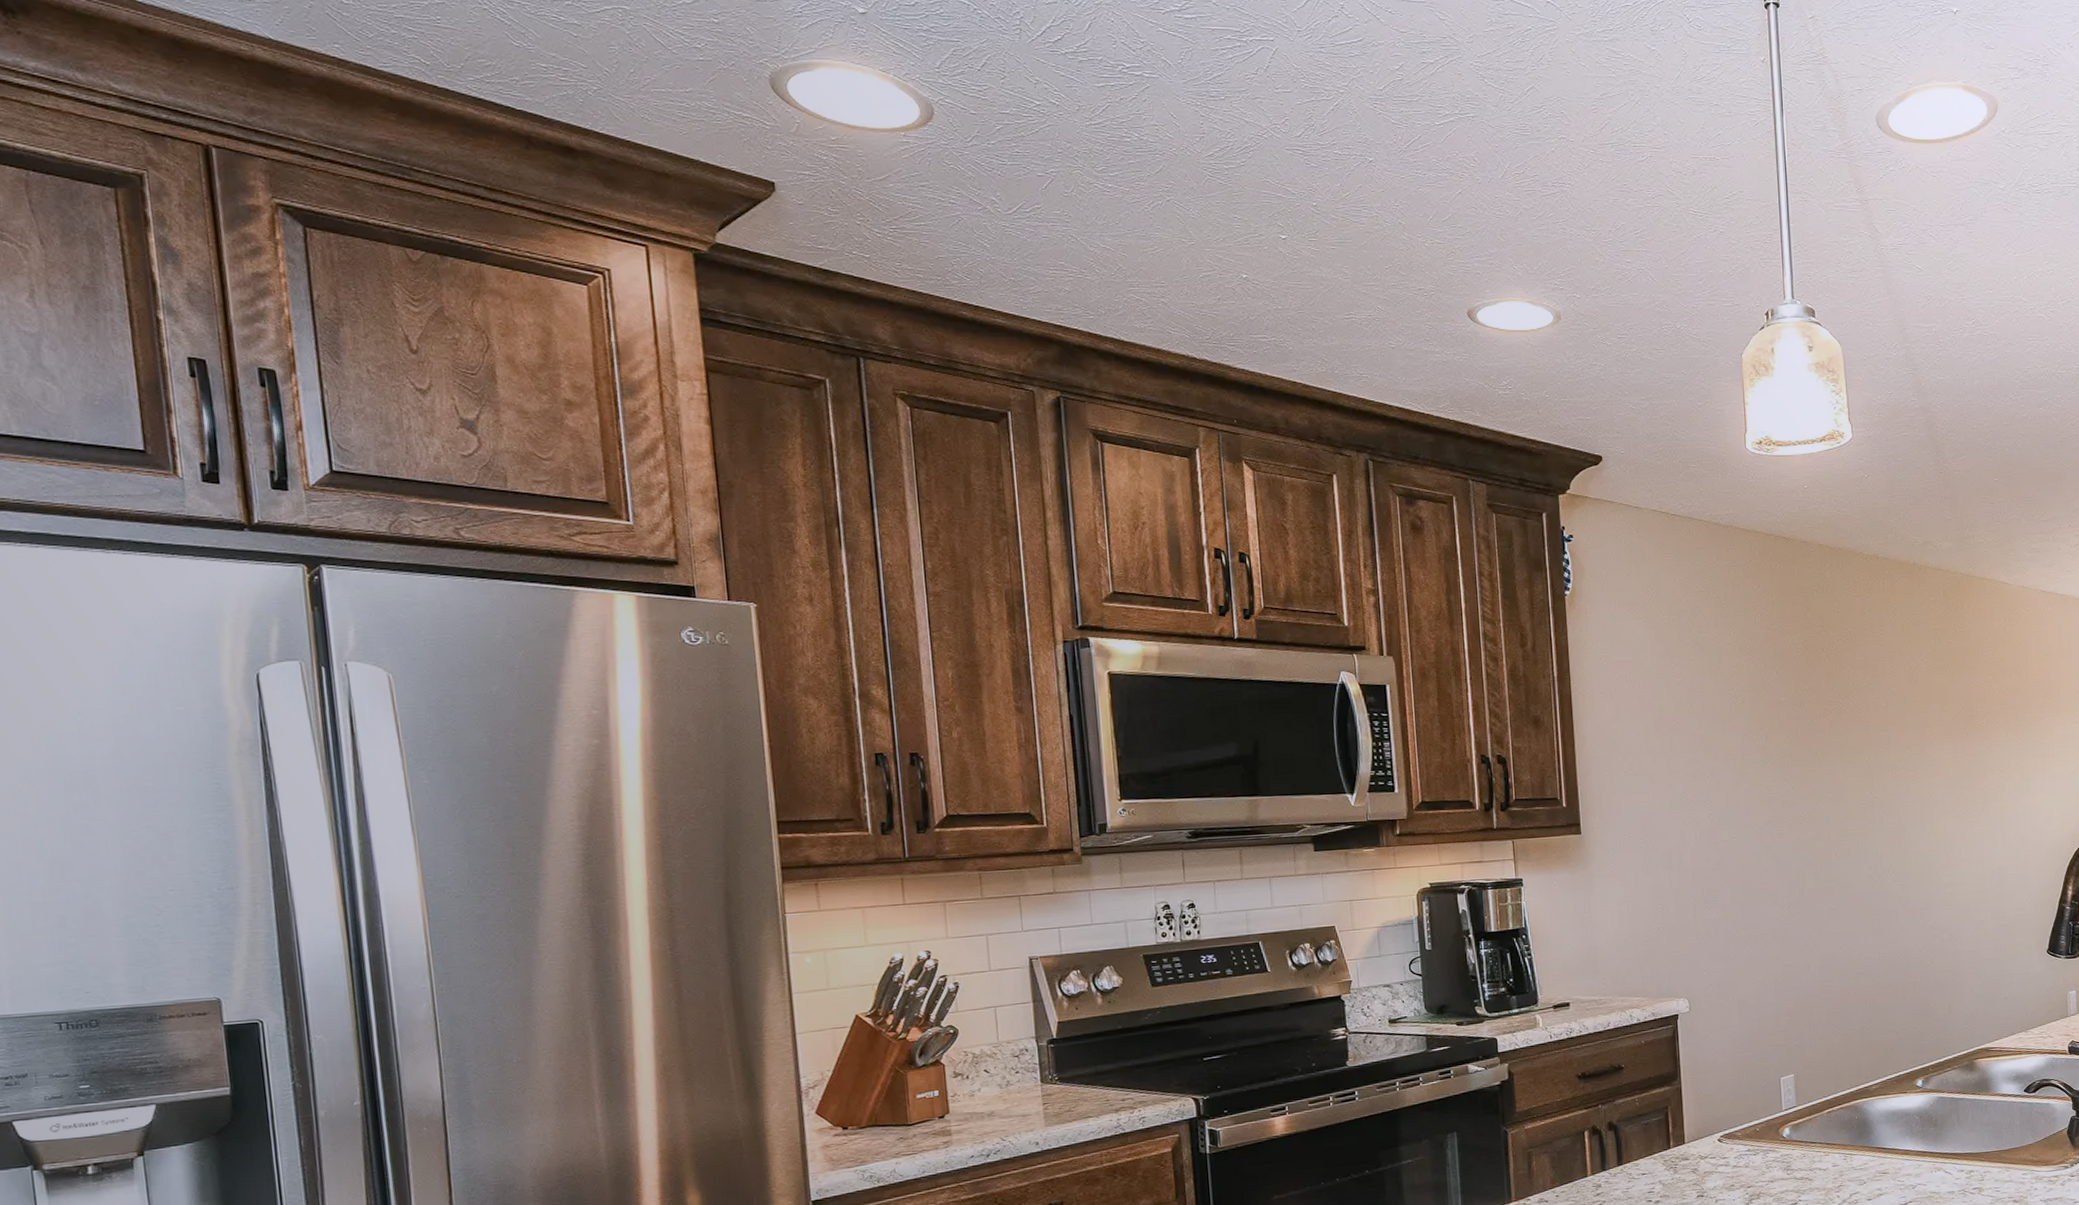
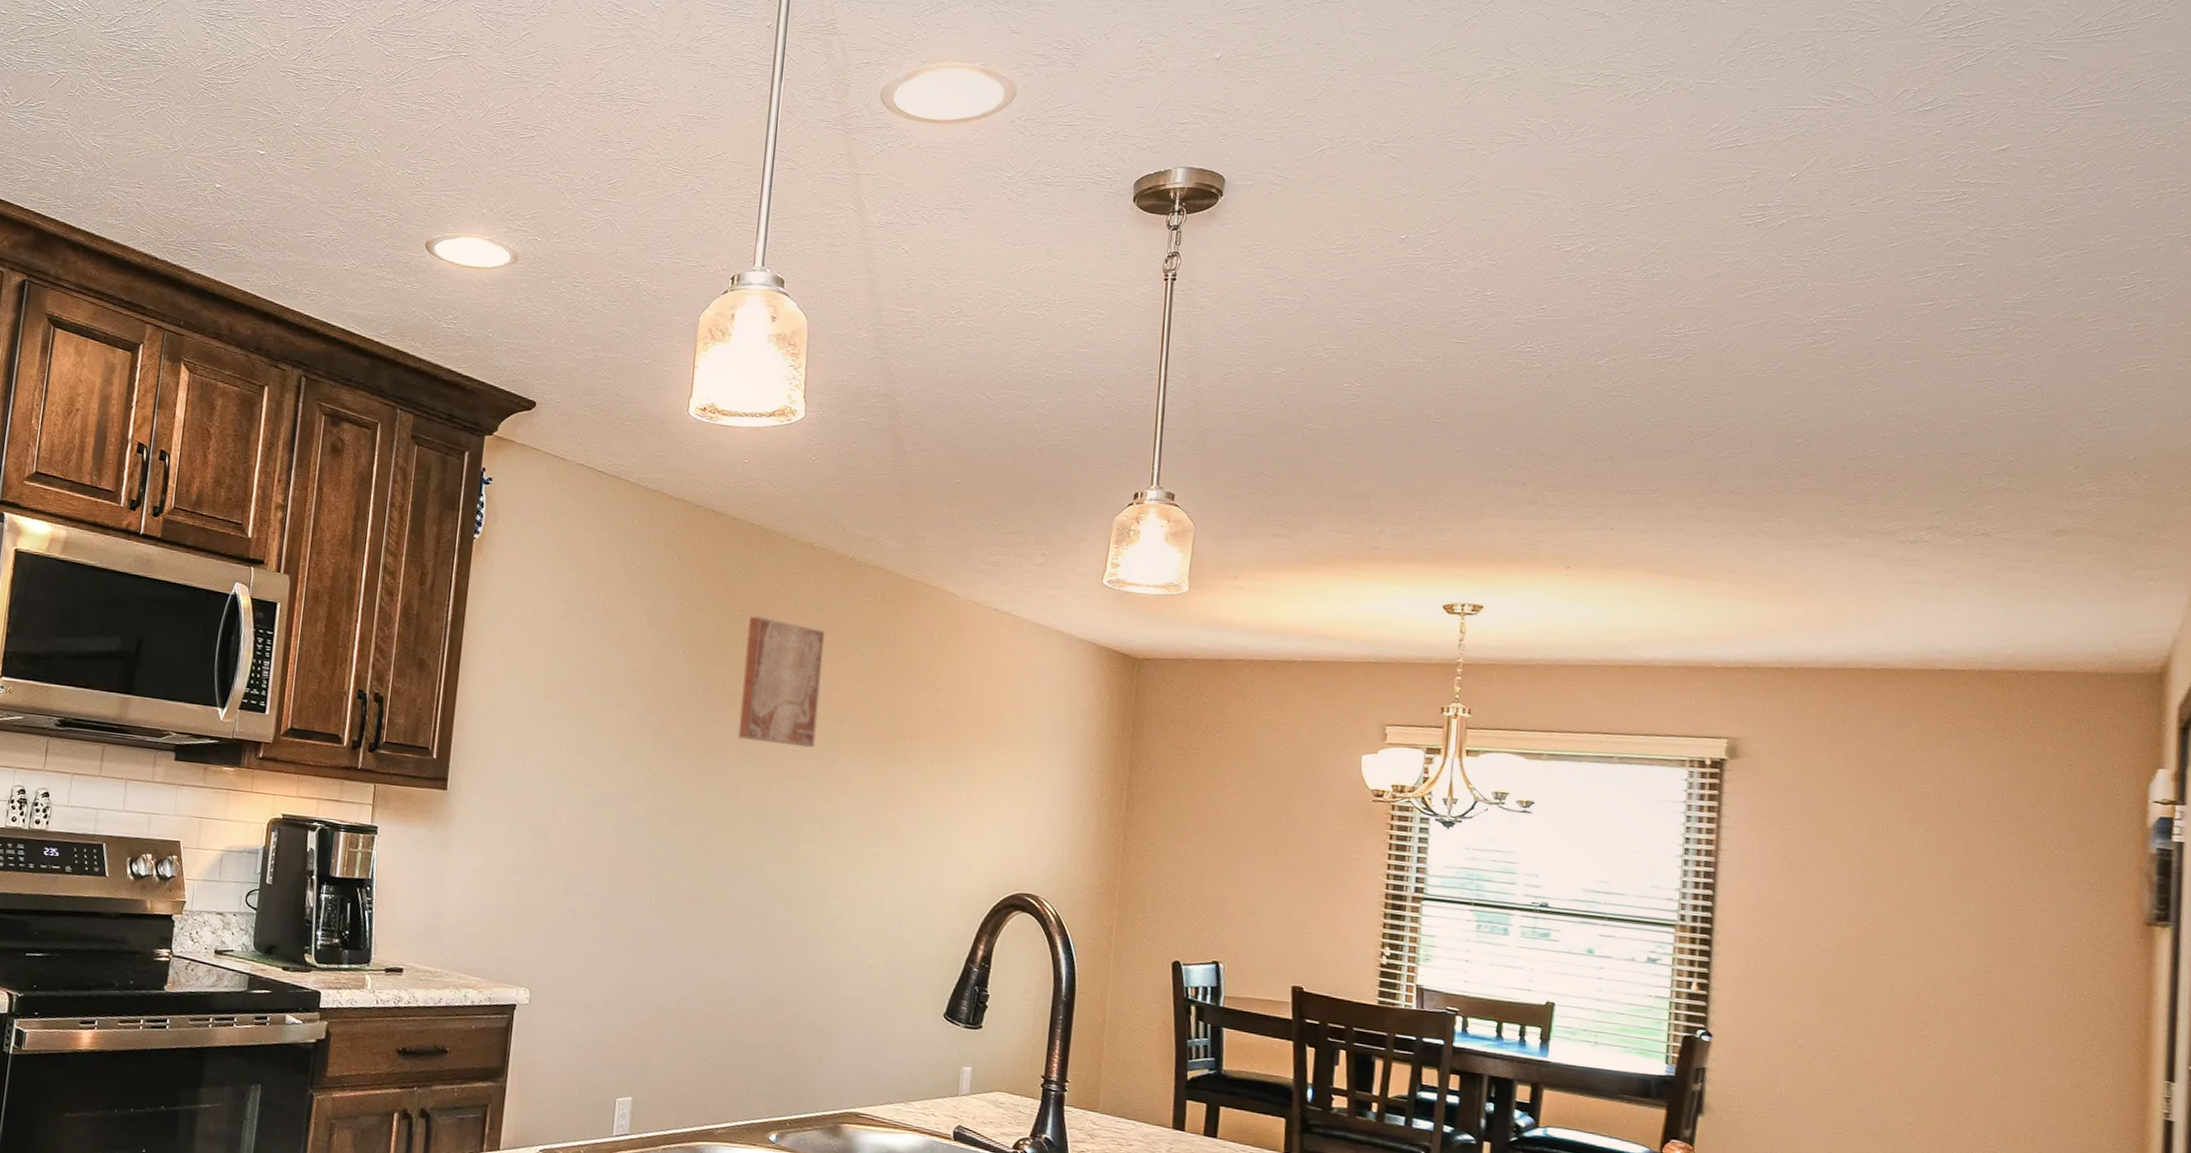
wall art: none [1830,629,1905,743] -> present [738,616,825,748]

